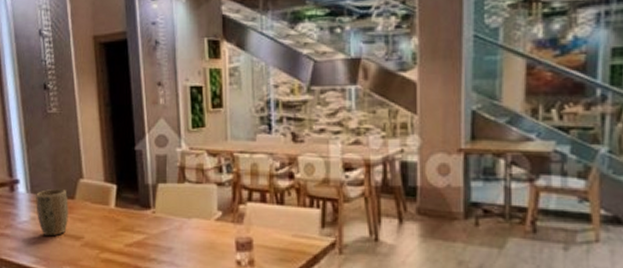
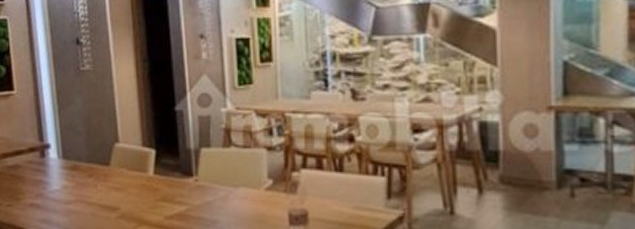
plant pot: present [36,188,69,237] -> none [68,153,103,207]

